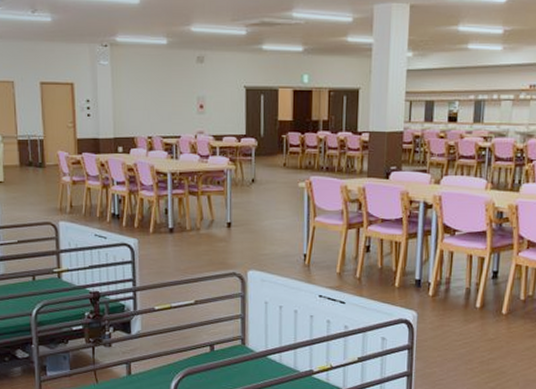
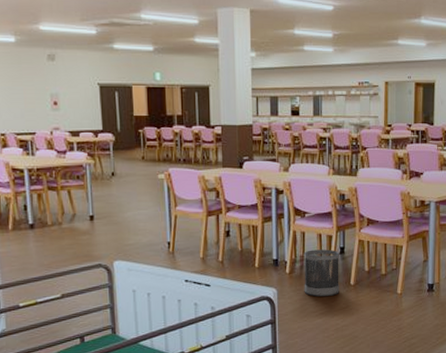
wastebasket: none [447,272,491,324] -> present [303,249,339,297]

